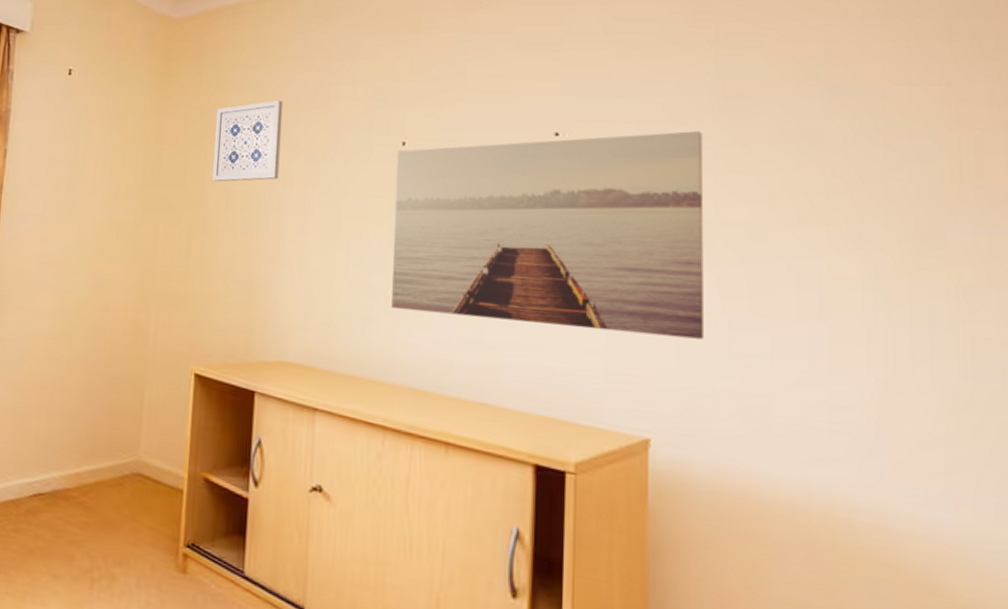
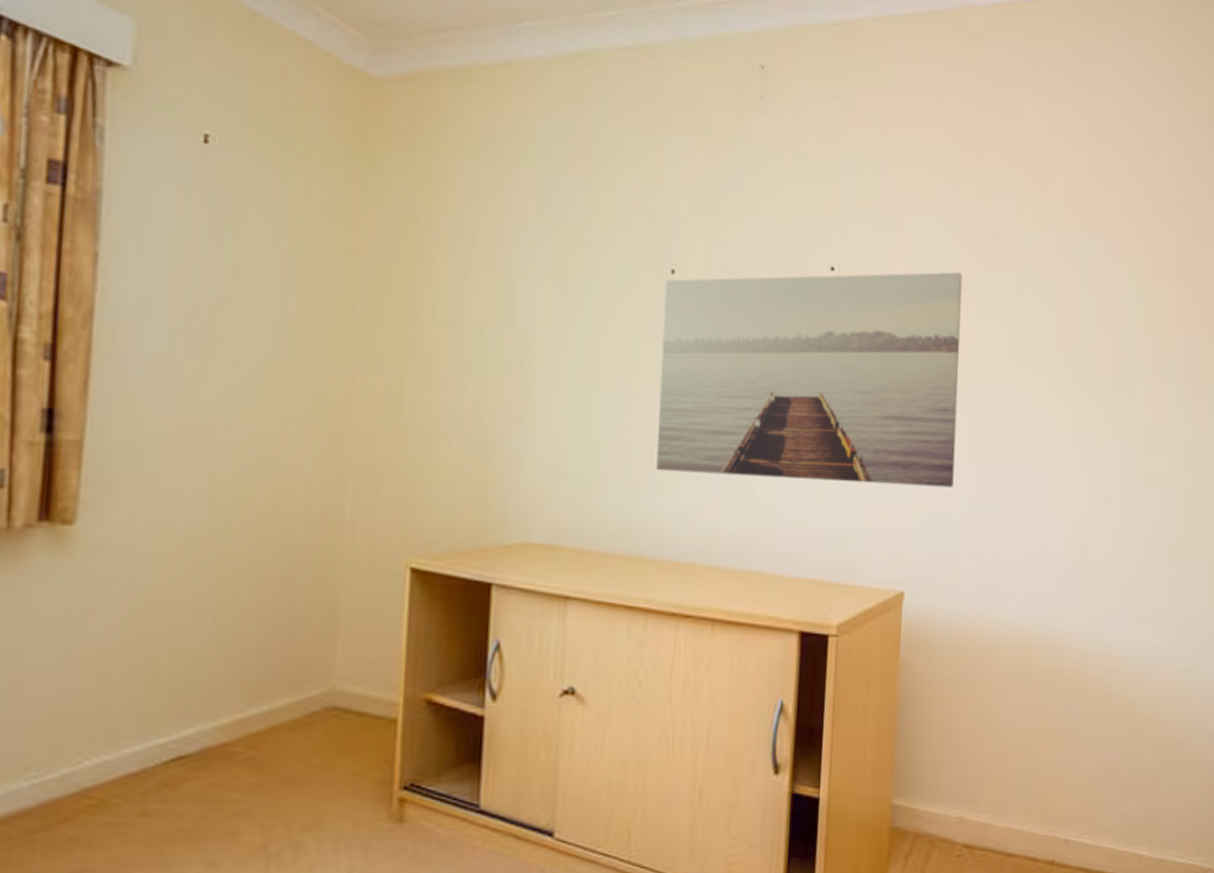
wall art: present [212,100,283,182] -> none [432,205,527,313]

